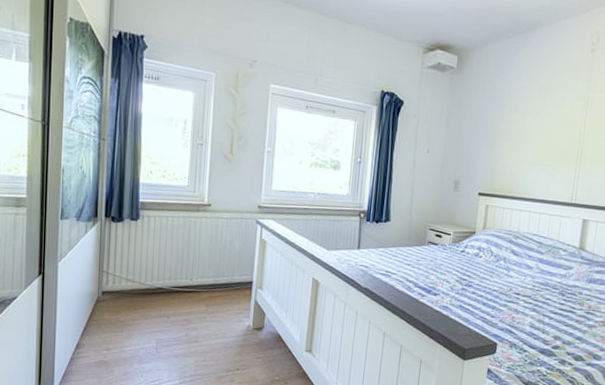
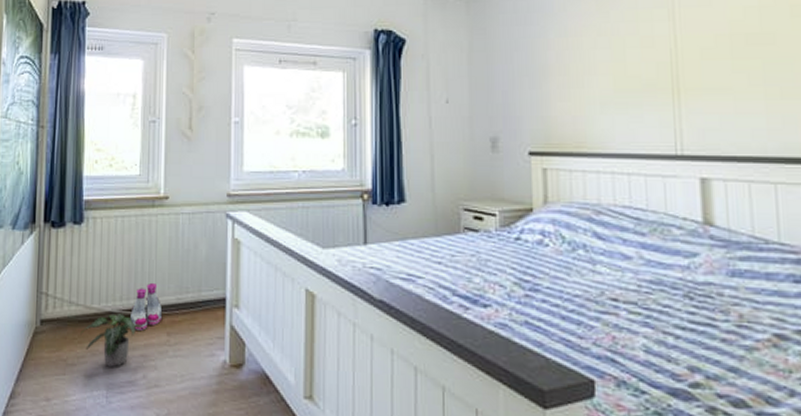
potted plant: none [136,289,188,328] -> present [80,313,144,367]
boots: none [177,267,203,302] -> present [130,282,163,331]

